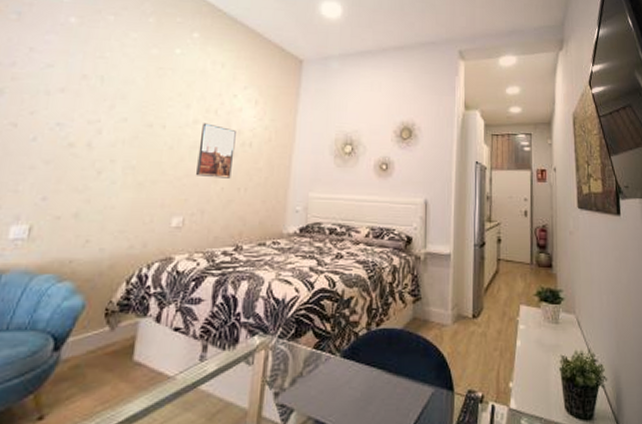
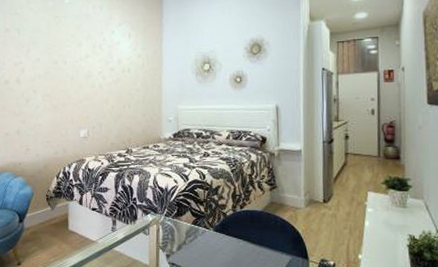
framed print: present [196,123,236,179] -> none [91,56,118,99]

